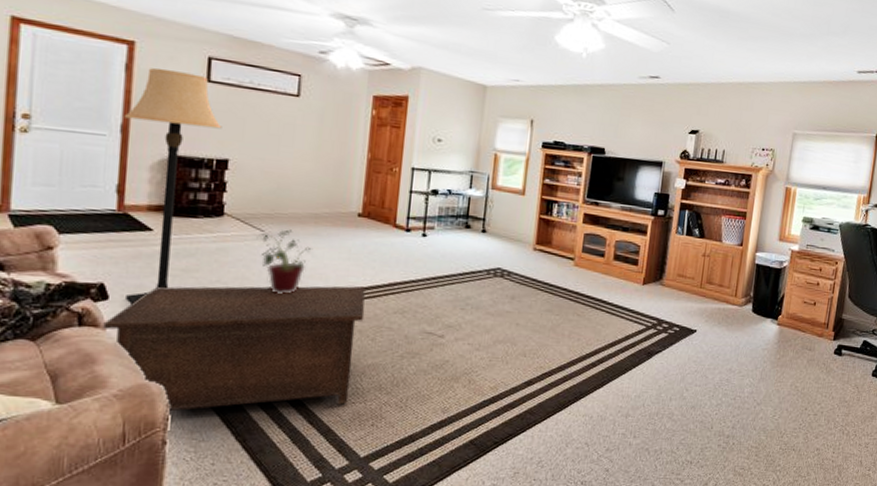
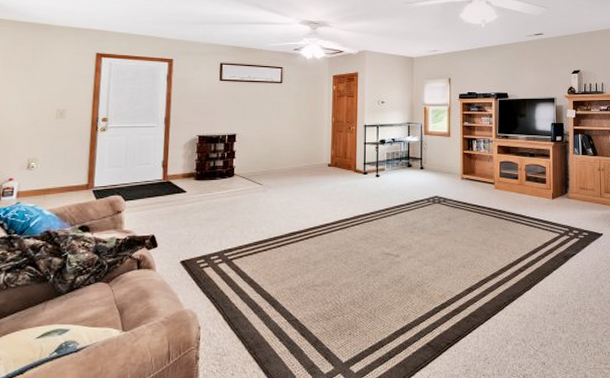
cabinet: present [103,286,366,412] -> none [154,221,338,333]
lamp: present [123,68,222,305] -> none [166,75,231,250]
potted plant: present [256,229,312,294] -> none [257,182,297,232]

